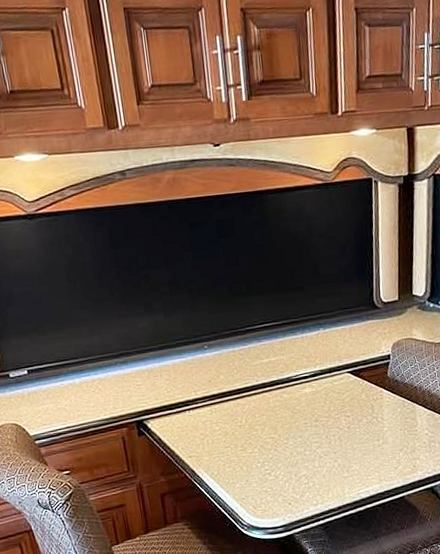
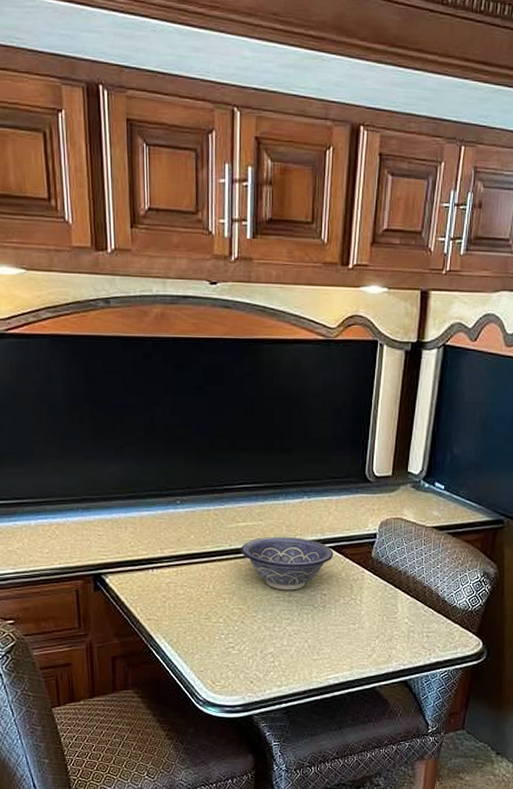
decorative bowl: none [267,366,353,417] -> present [241,536,334,590]

